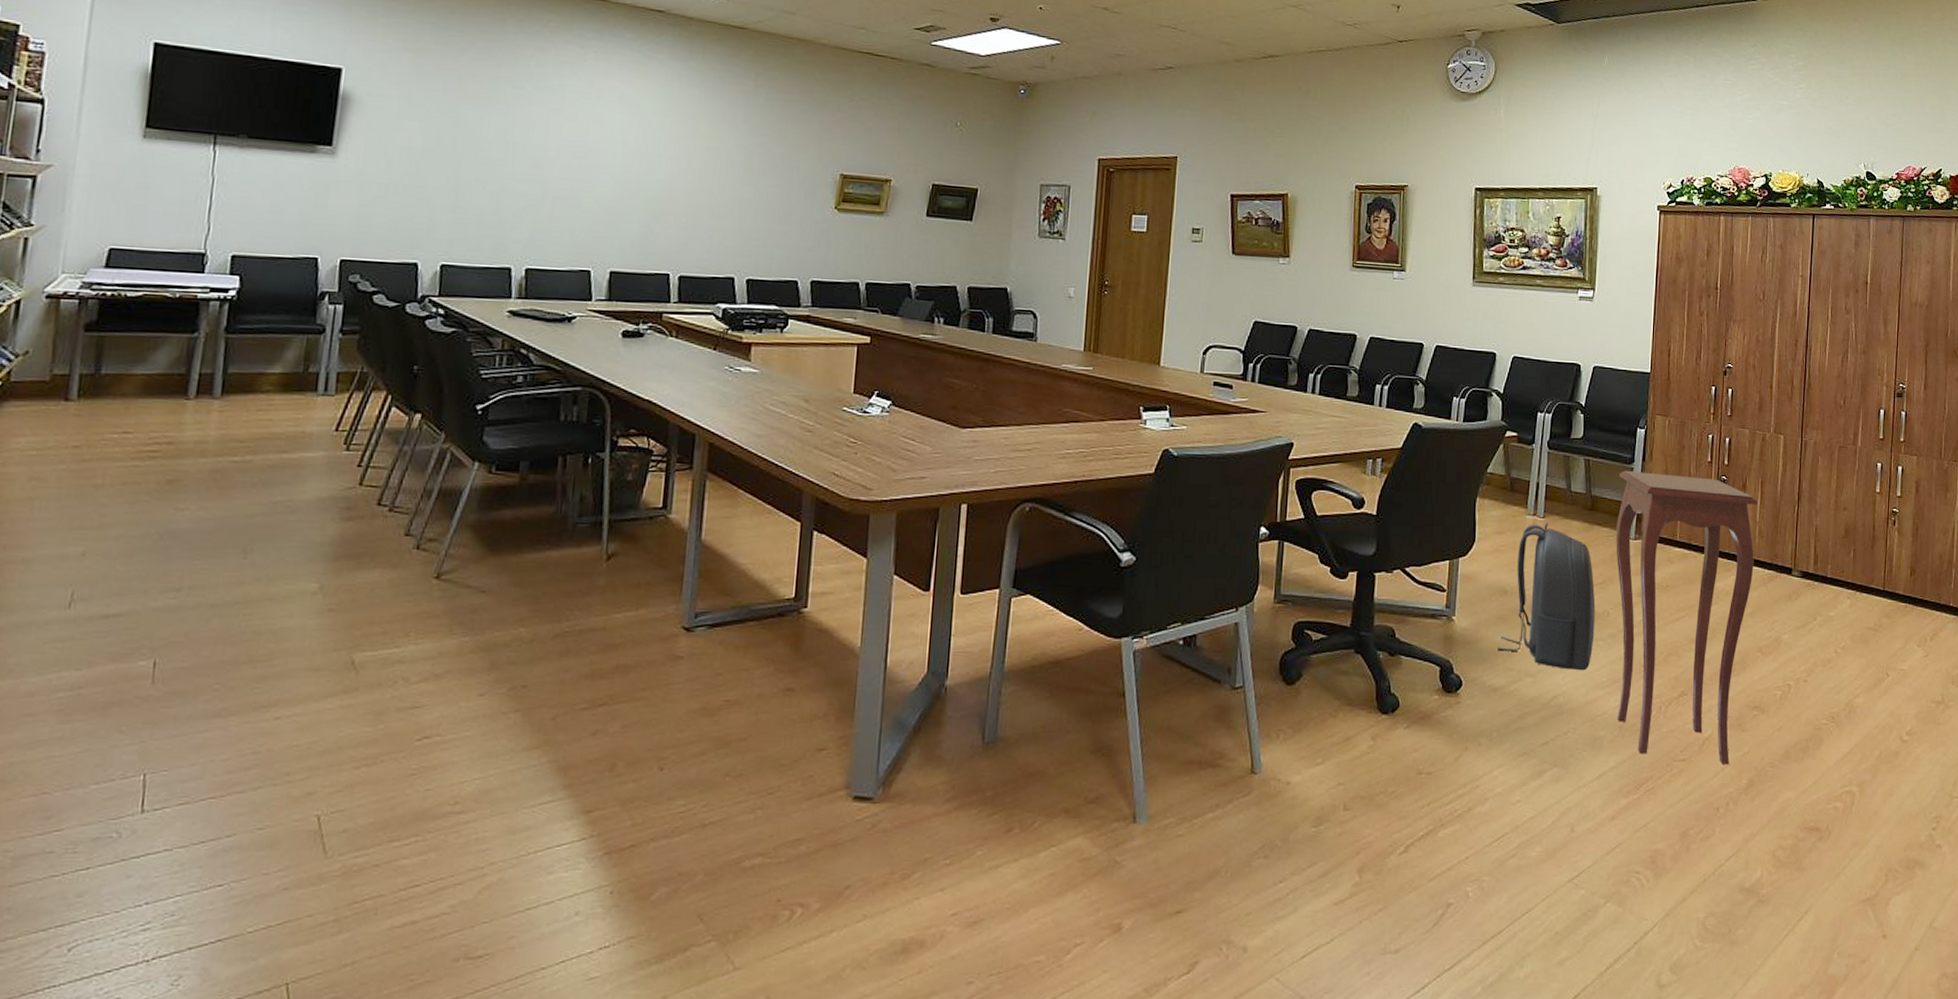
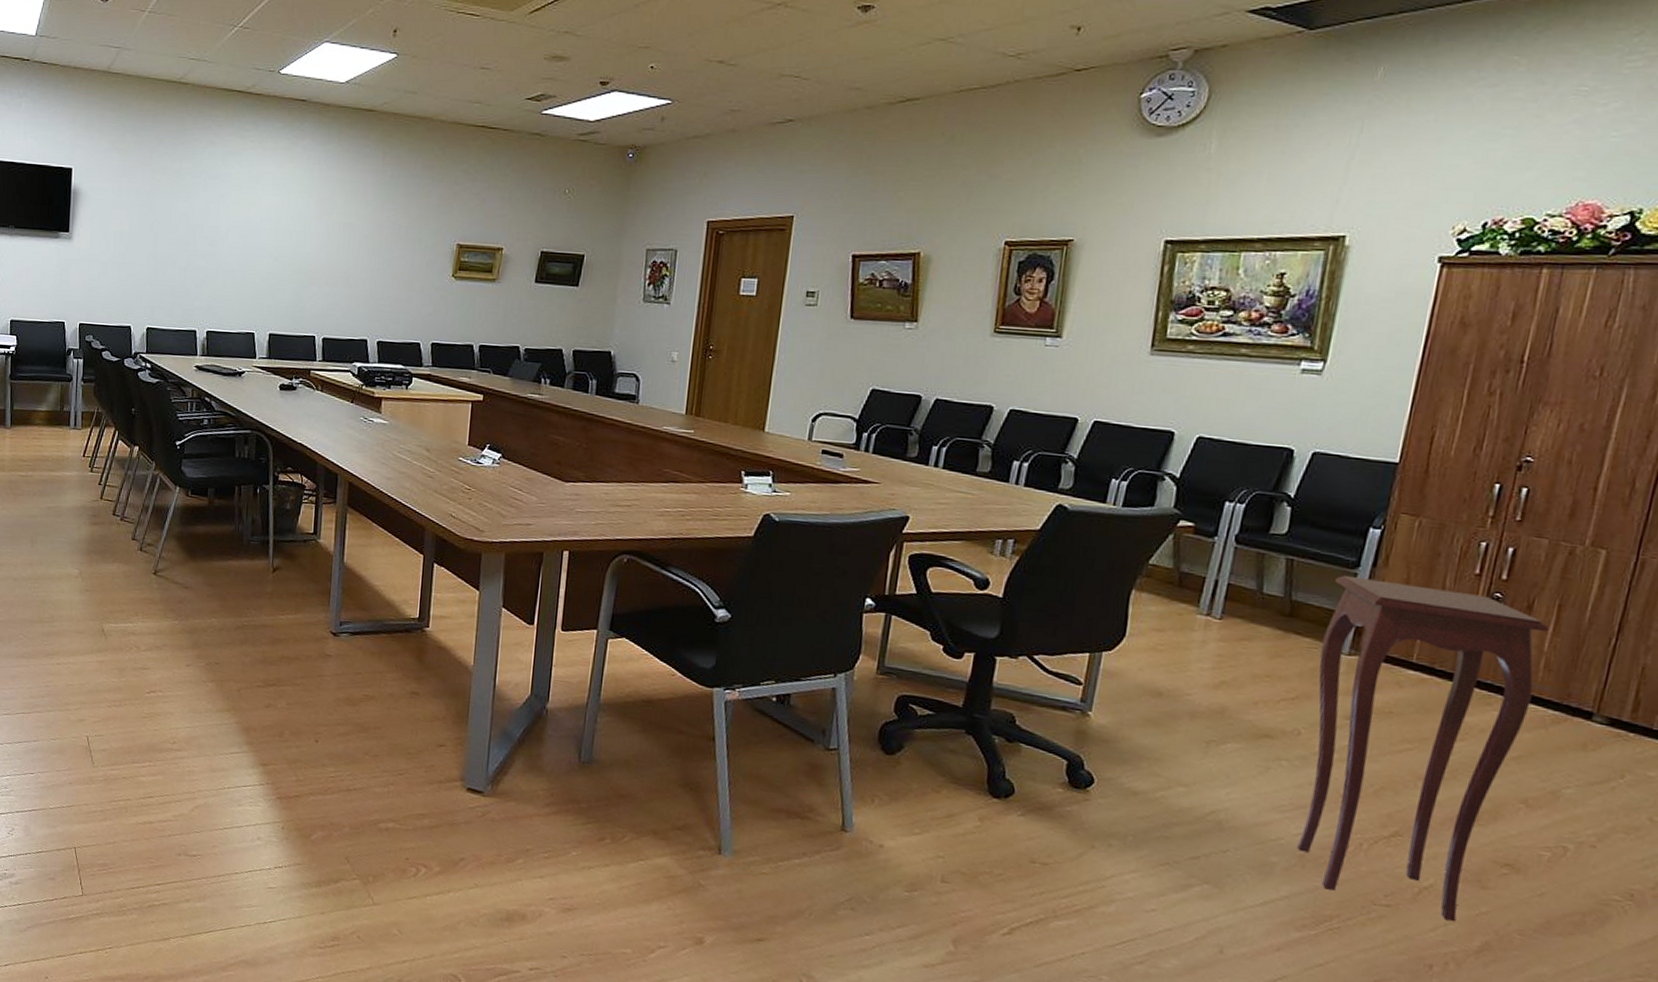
backpack: present [1498,523,1596,671] -> none [1143,624,1284,790]

